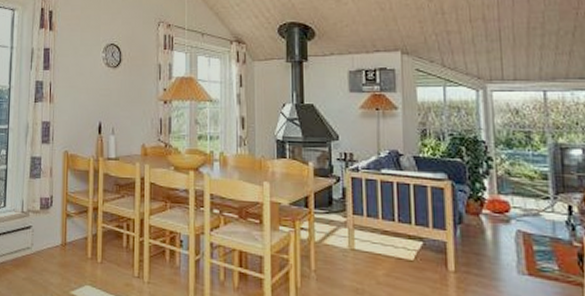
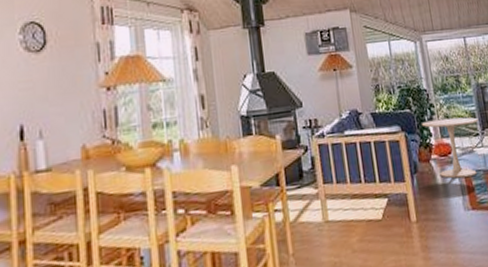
side table: none [473,173,552,240] -> present [421,117,479,179]

